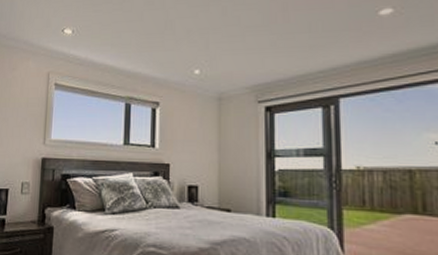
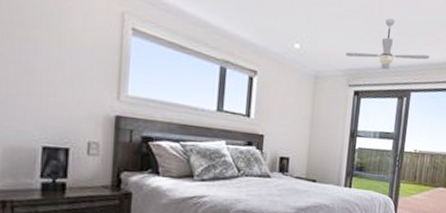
ceiling fan: none [250,24,358,79] -> present [345,18,430,71]

